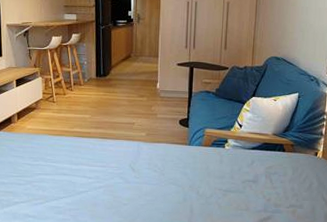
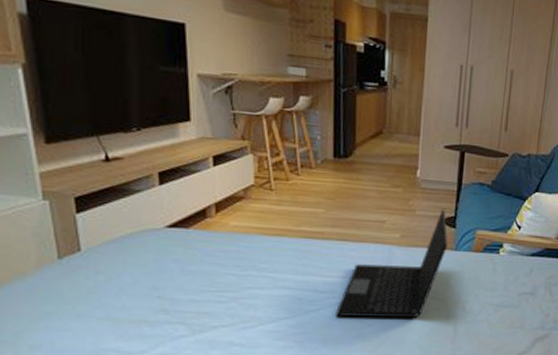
laptop: none [99,113,183,200] -> present [334,209,448,319]

